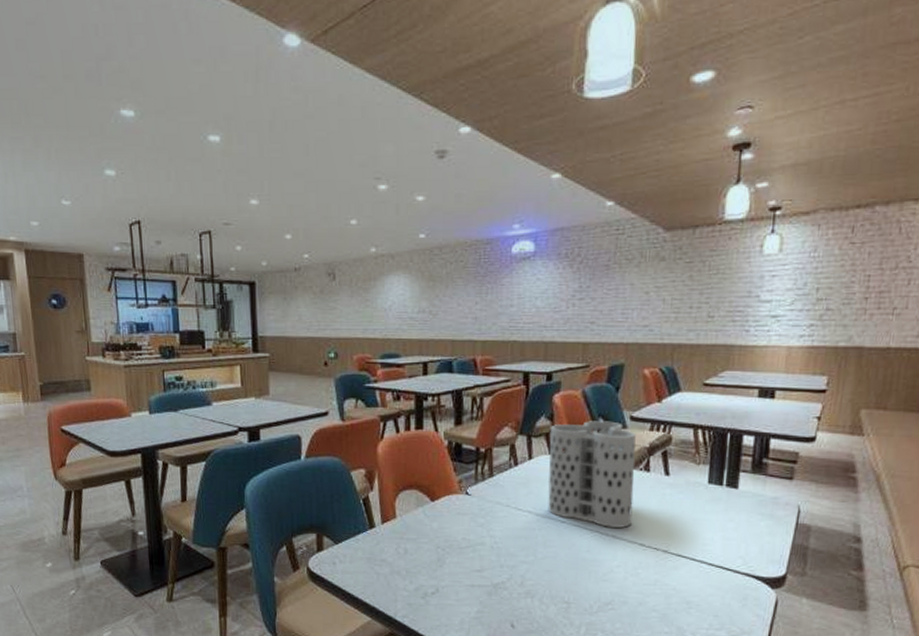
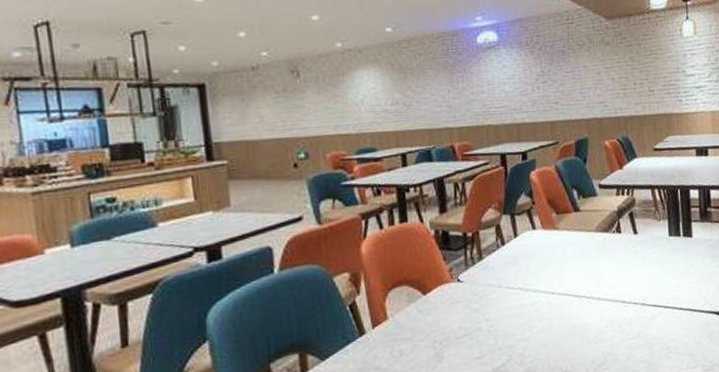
utensil holder: present [548,421,636,528] -> none [530,191,612,291]

